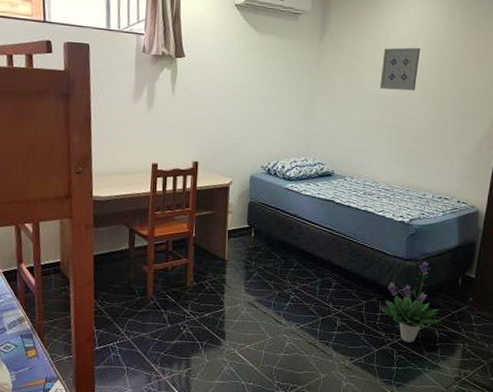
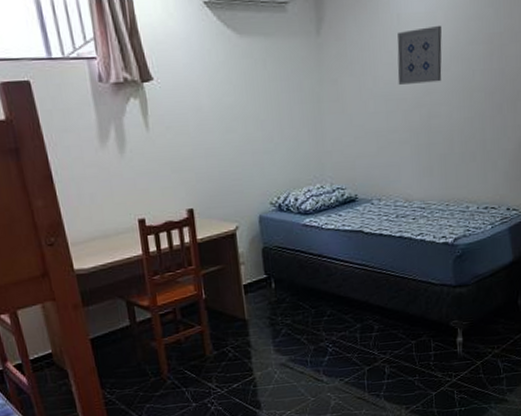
potted plant: present [379,261,442,343] -> none [431,285,504,379]

